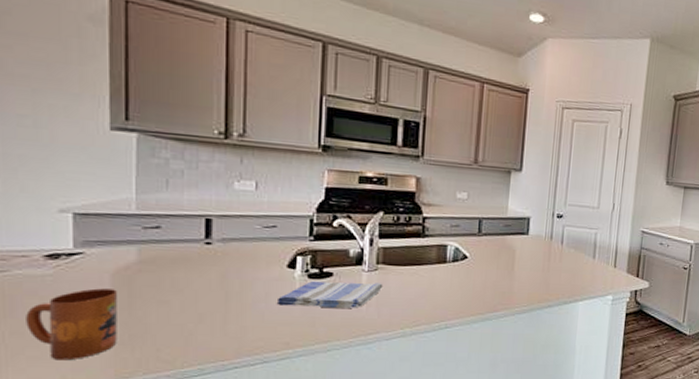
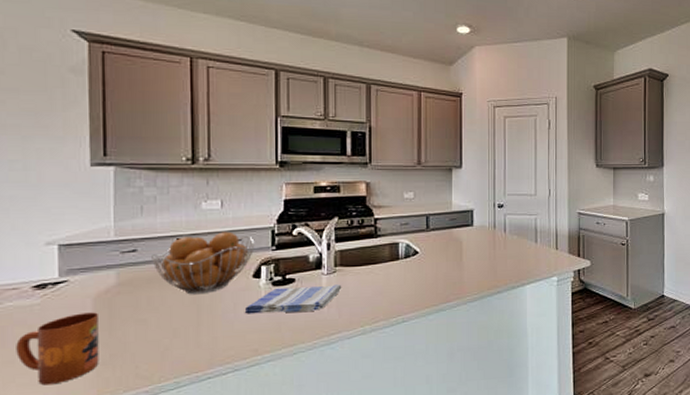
fruit basket: none [177,216,291,281] -> present [152,231,255,295]

